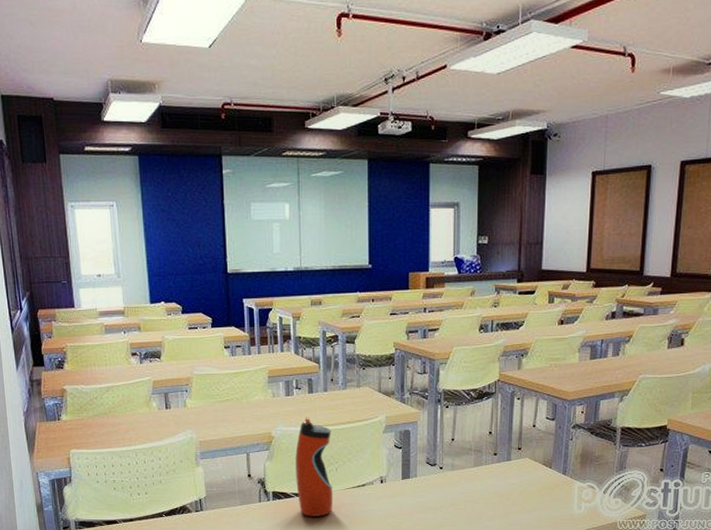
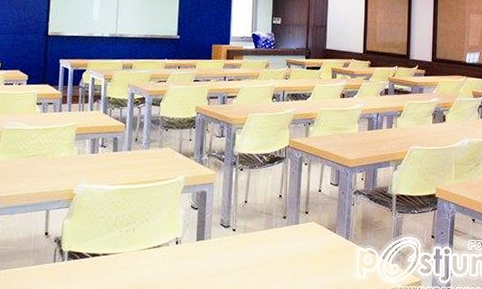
water bottle: present [295,417,333,517] -> none [93,175,132,279]

